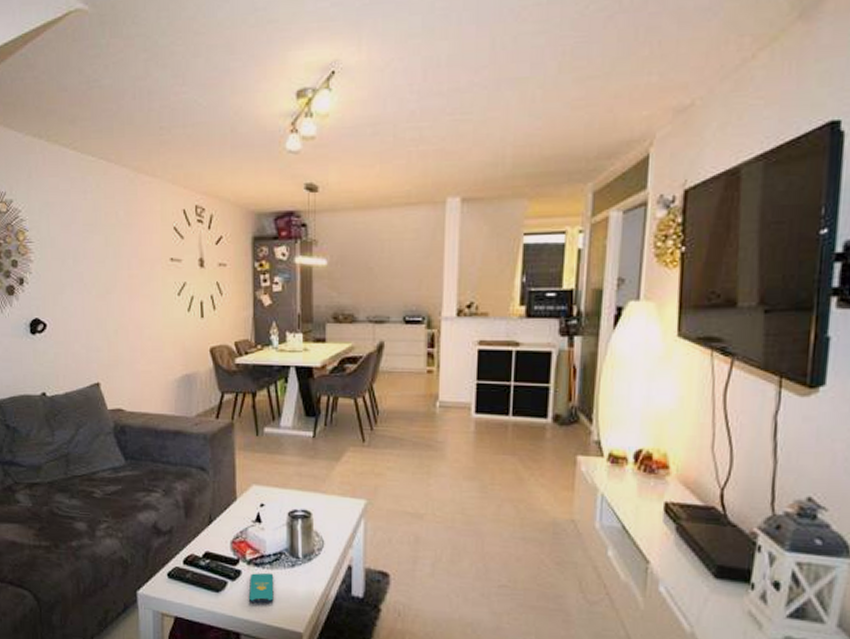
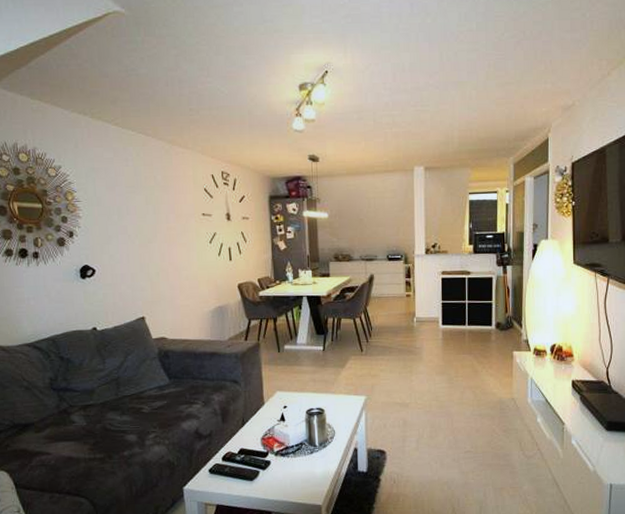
smartphone: present [248,572,274,603] -> none [277,460,298,486]

